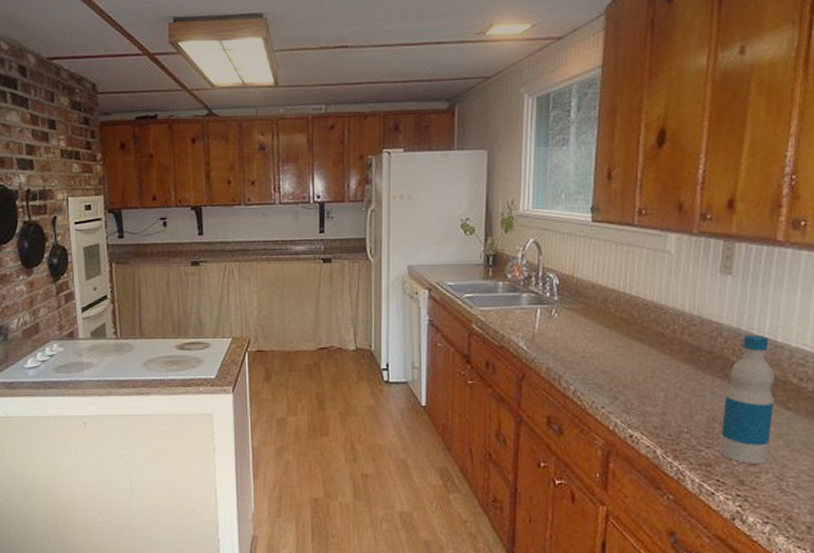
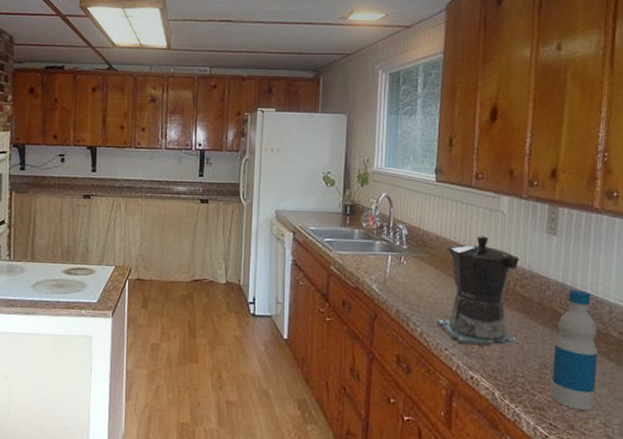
coffee maker: none [592,280,687,402] -> present [437,236,519,346]

